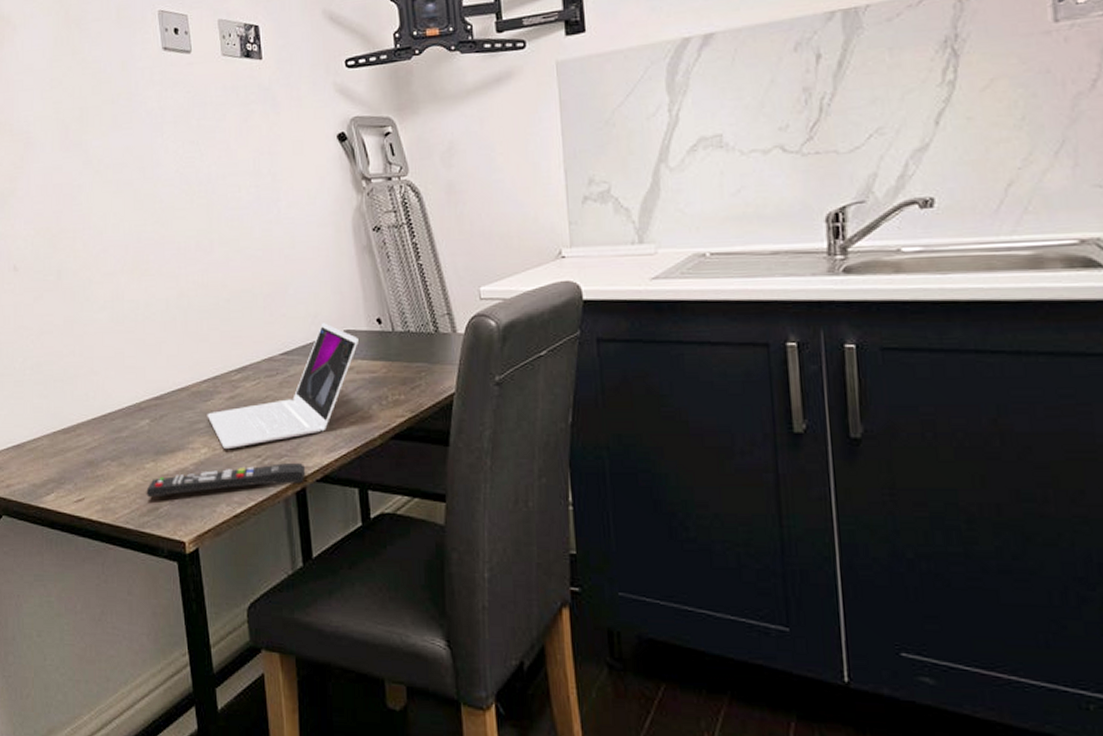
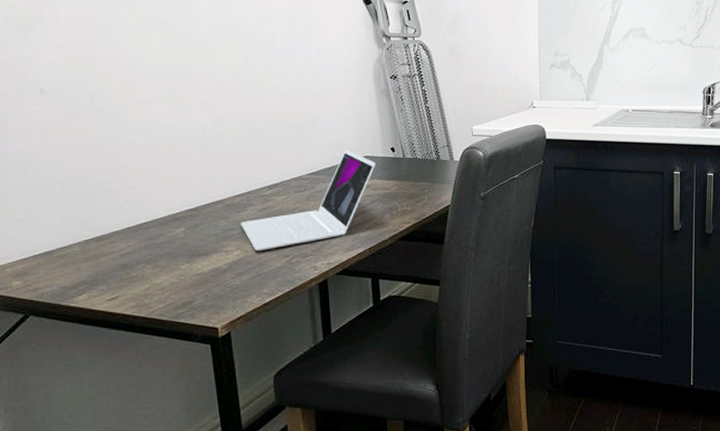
remote control: present [146,462,306,498] -> none [181,259,328,293]

